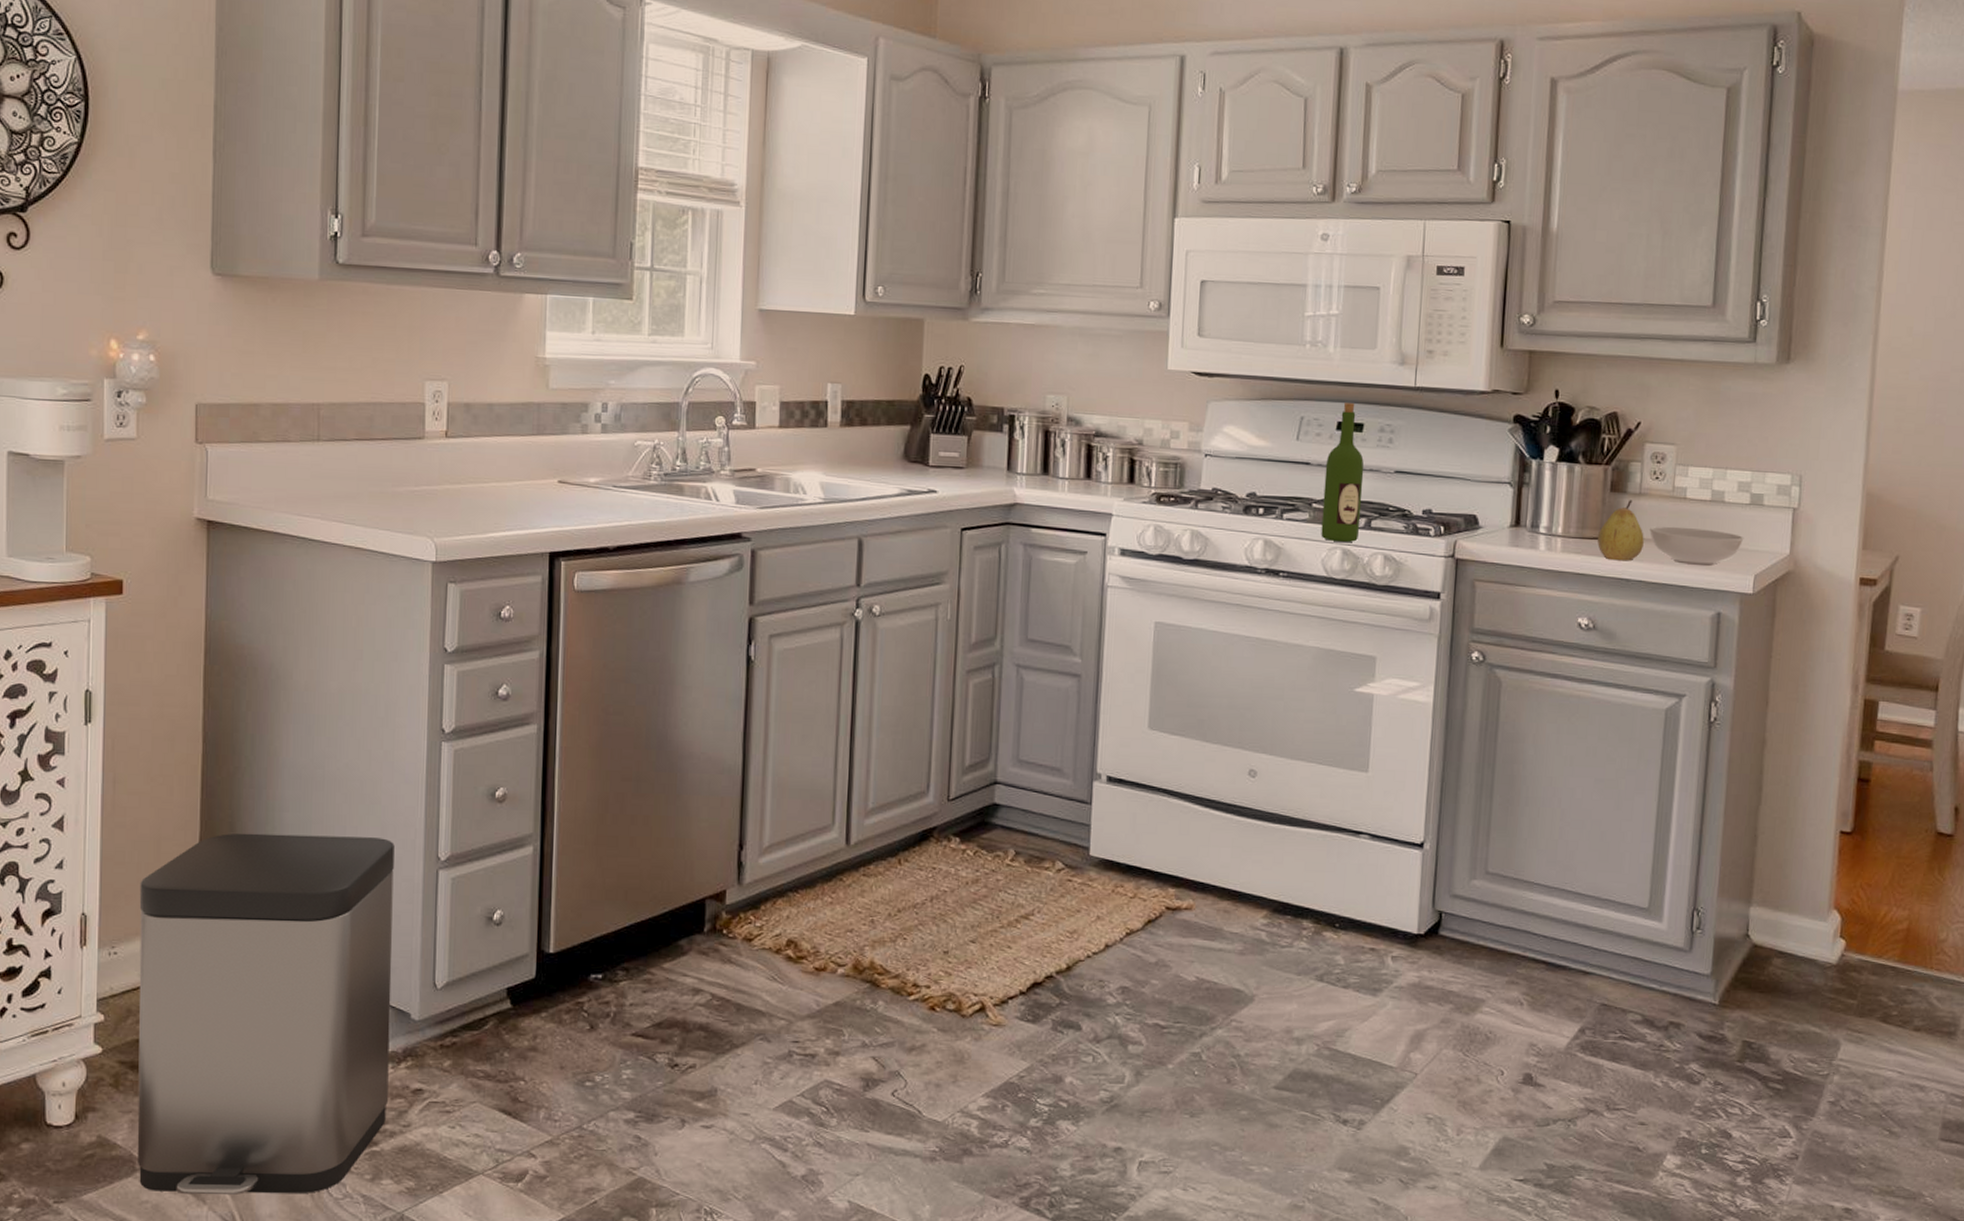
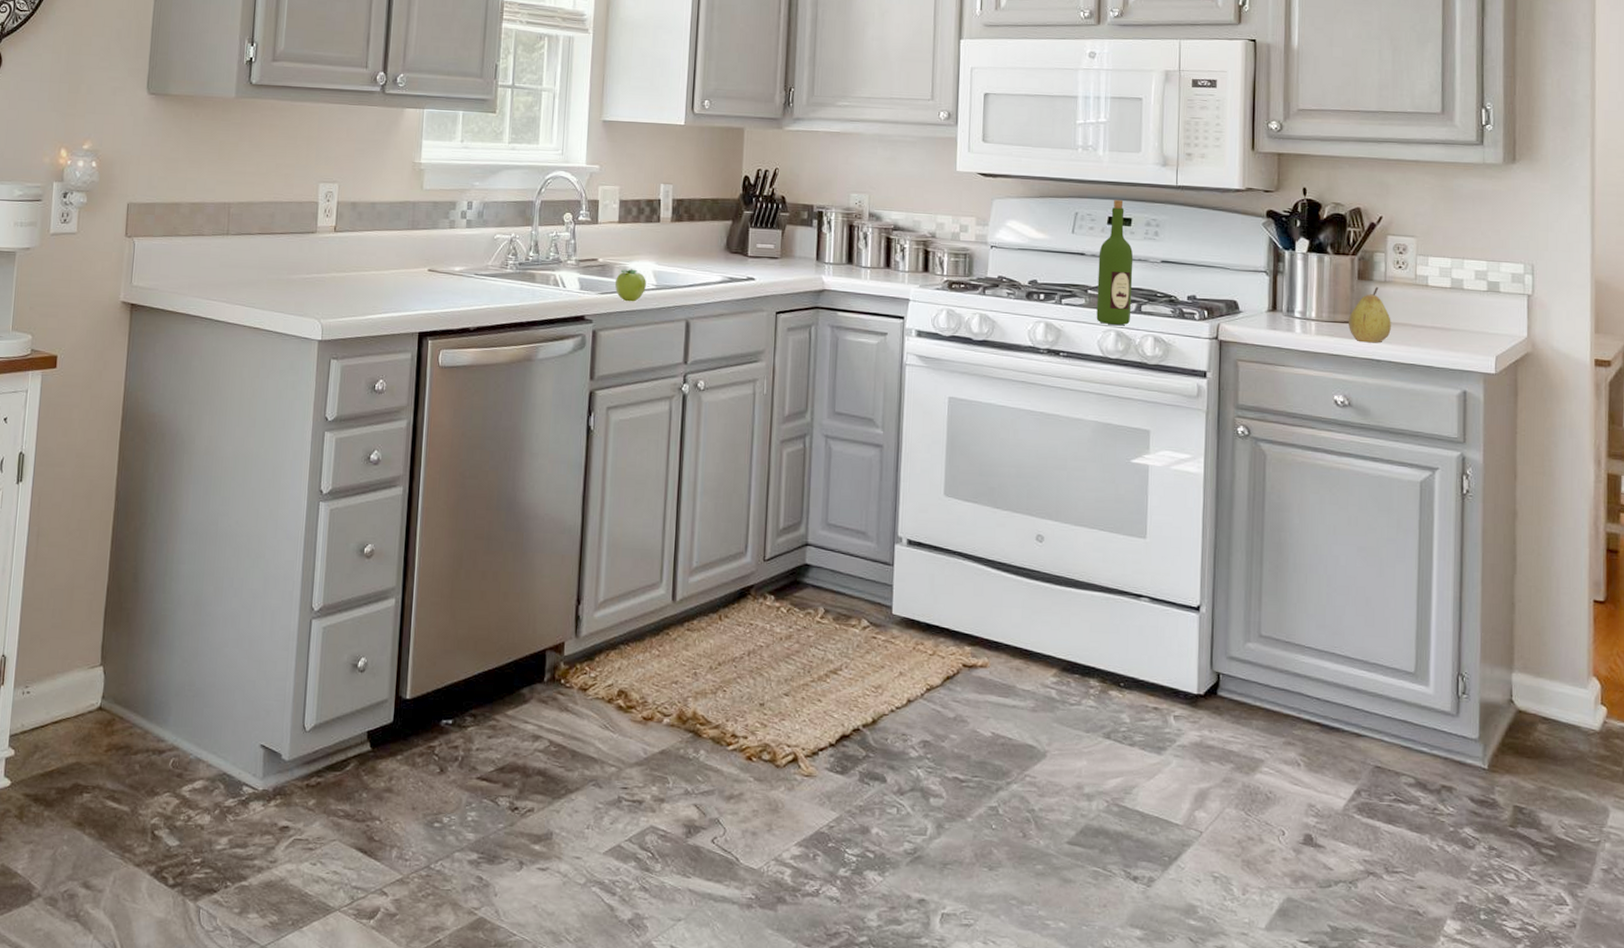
pedal bin: present [137,833,395,1195] -> none [34,583,275,925]
fruit: none [777,480,812,518] -> present [615,269,646,302]
bowl: present [1650,526,1744,567] -> none [1396,311,1484,348]

